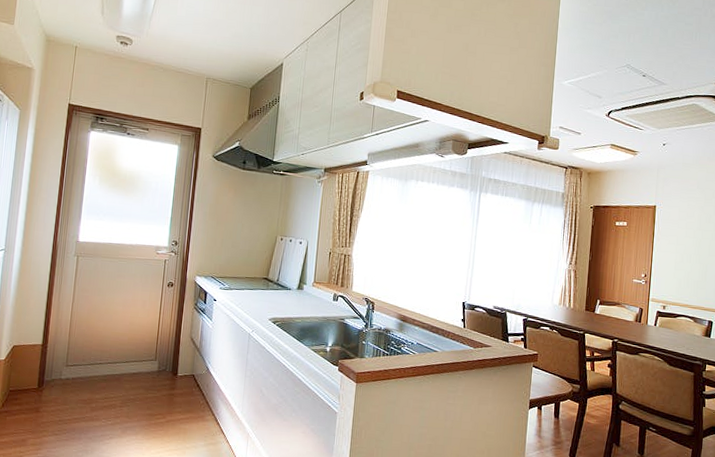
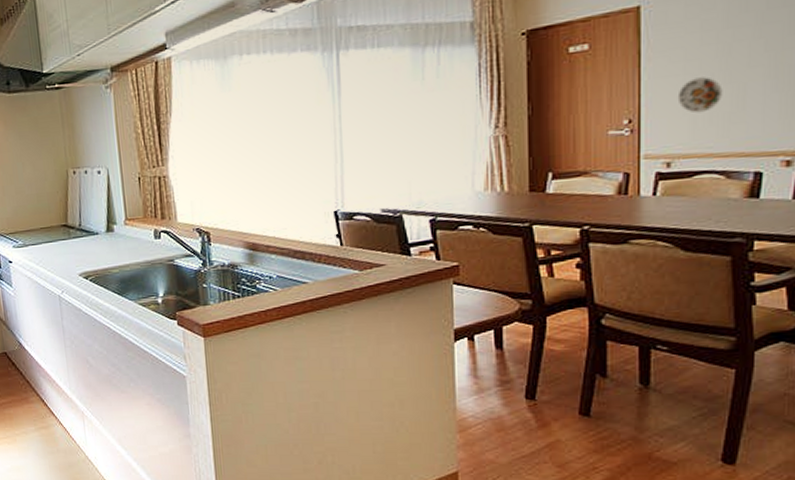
decorative plate: none [671,256,695,278] -> present [677,77,723,114]

